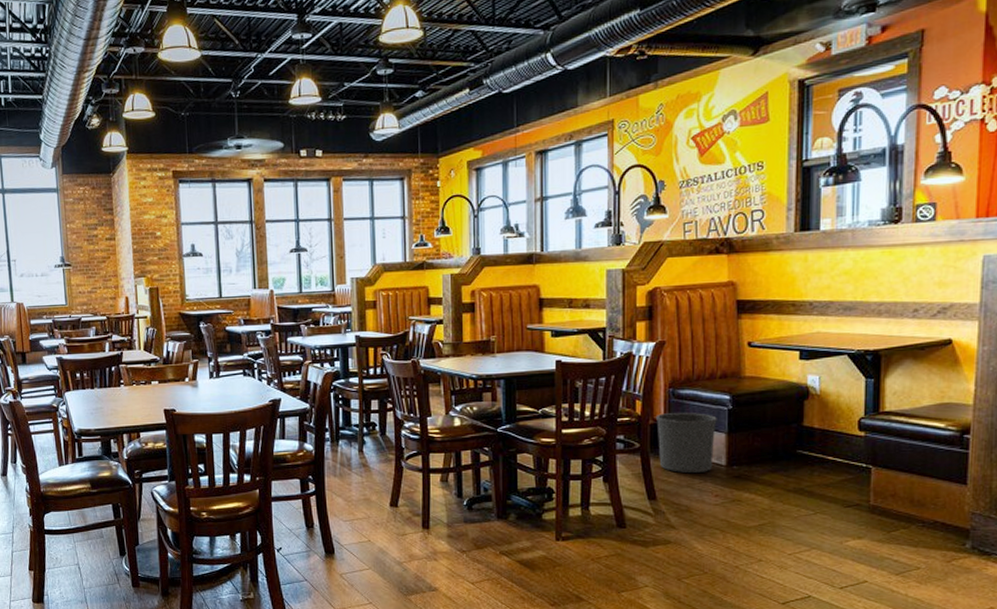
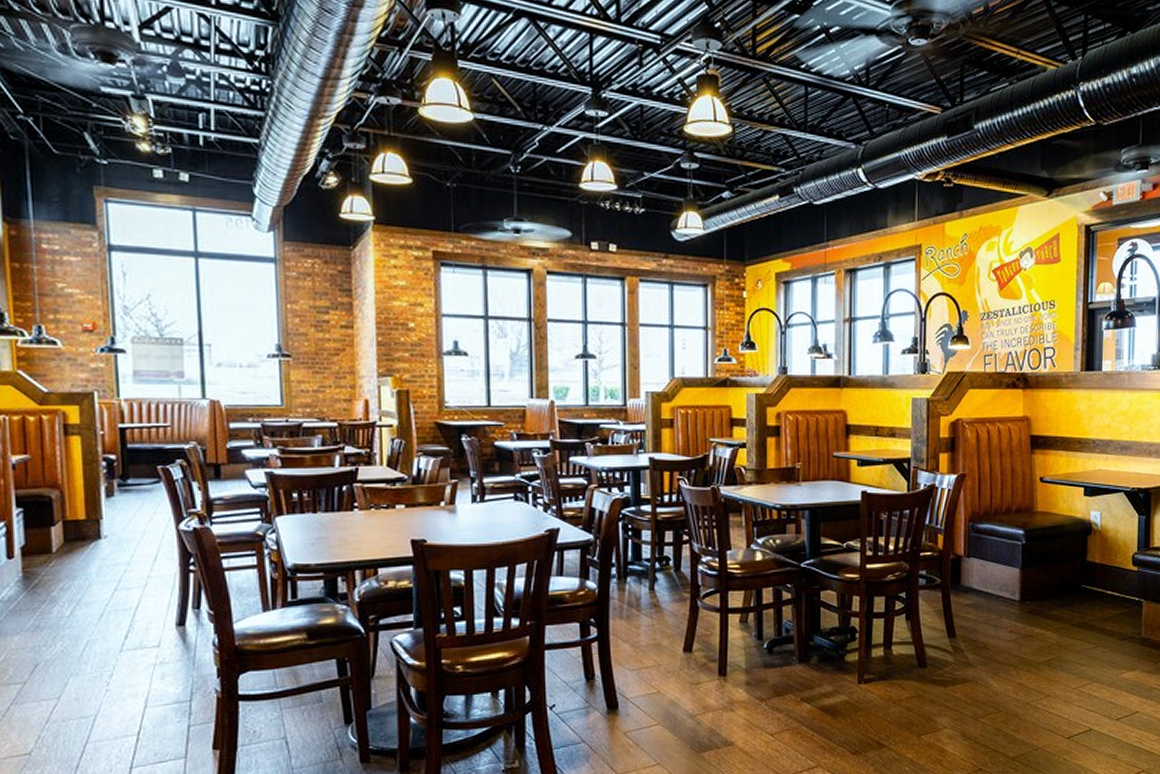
waste bin: present [655,413,717,474] -> none [956,547,1012,610]

